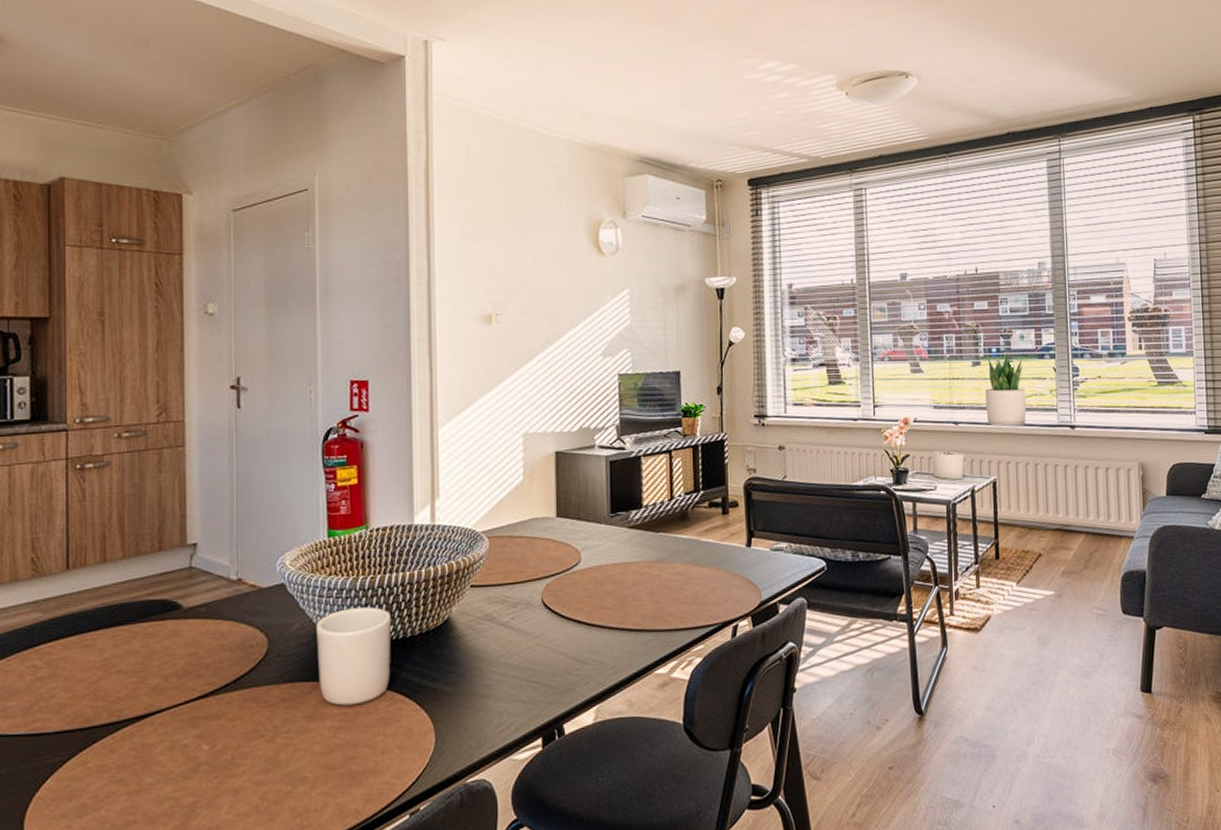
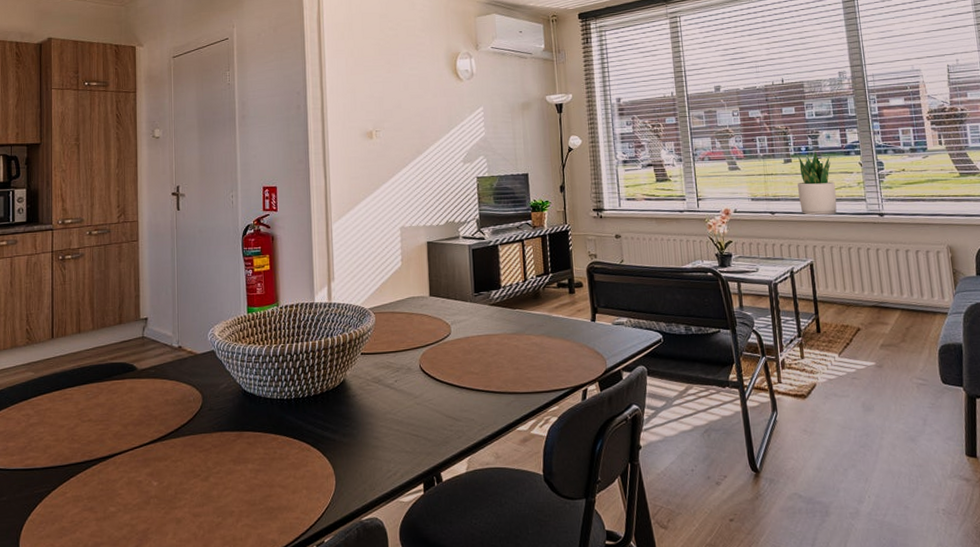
mug: present [316,607,391,706] -> none [239,370,299,452]
planter: present [932,451,964,480] -> none [752,237,783,263]

